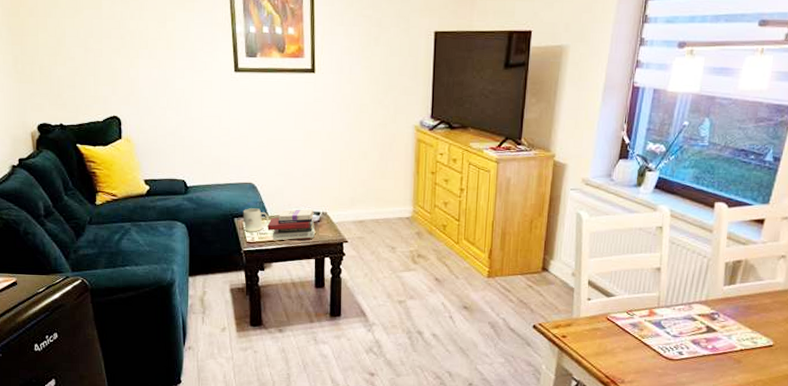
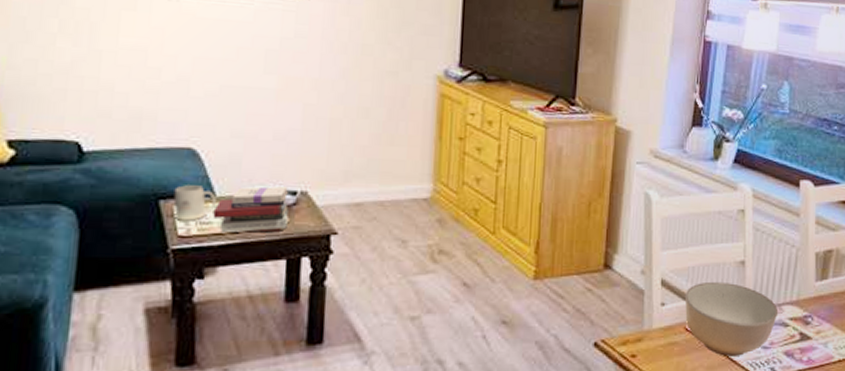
bowl: none [607,283,689,342] -> present [684,281,779,356]

